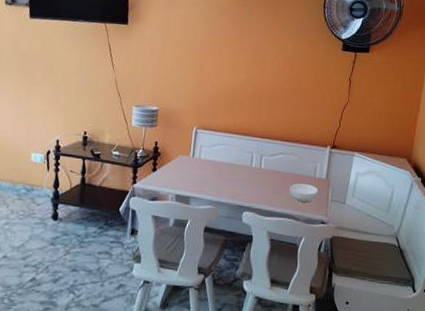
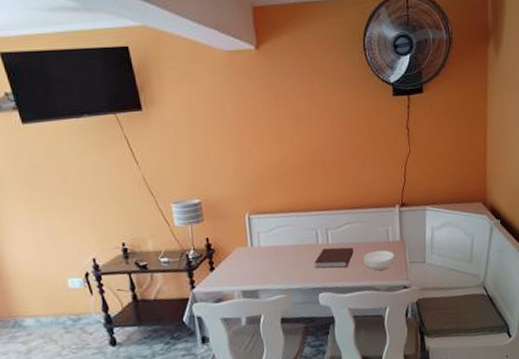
notebook: none [245,171,282,193] -> present [314,247,354,269]

